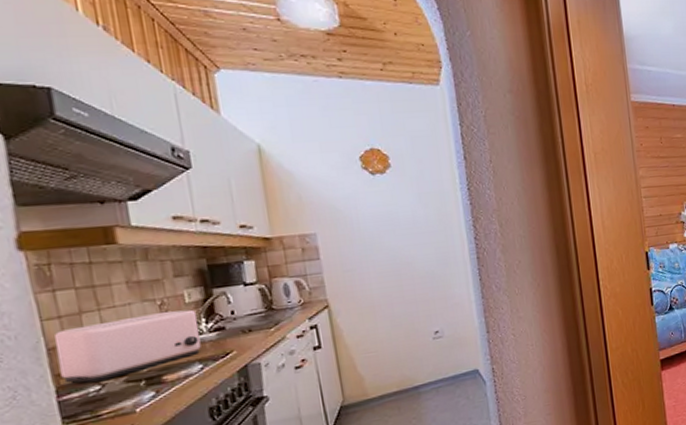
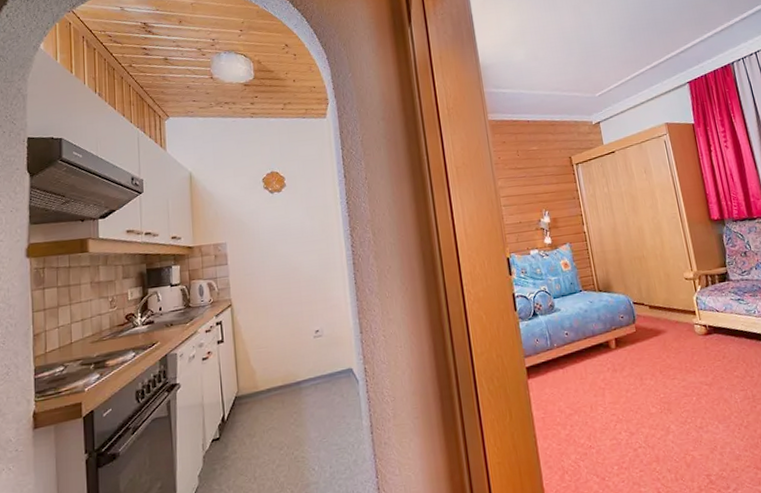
toaster: present [53,309,201,384] -> none [39,305,136,364]

